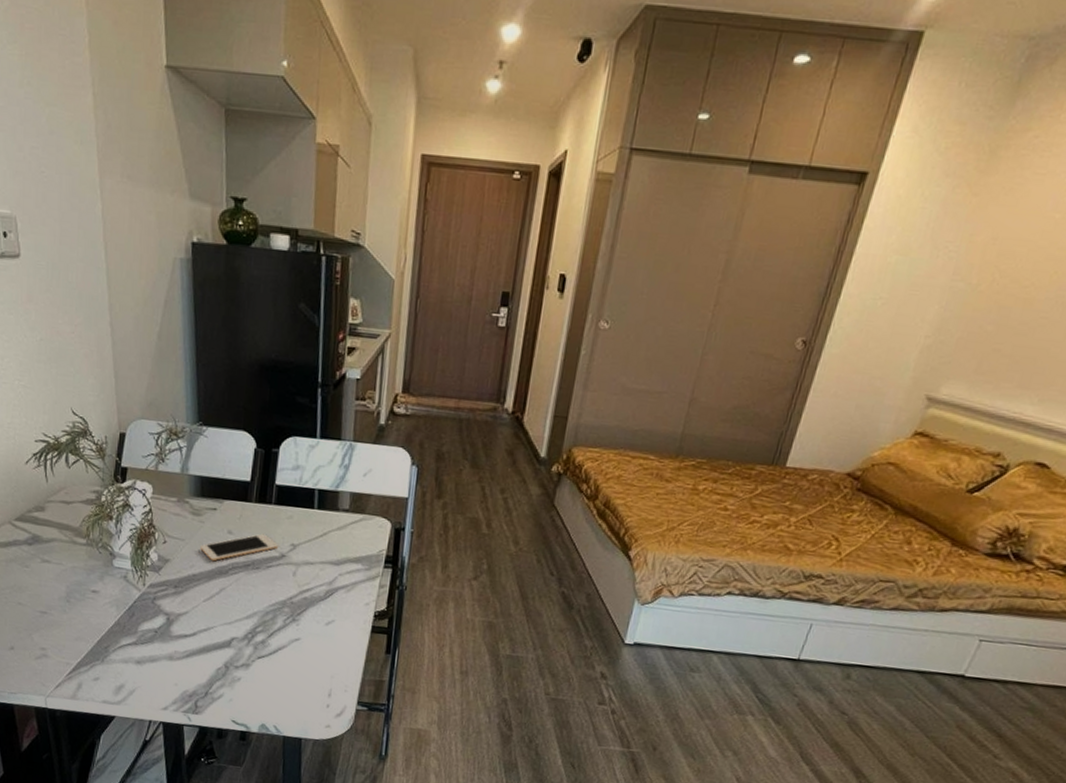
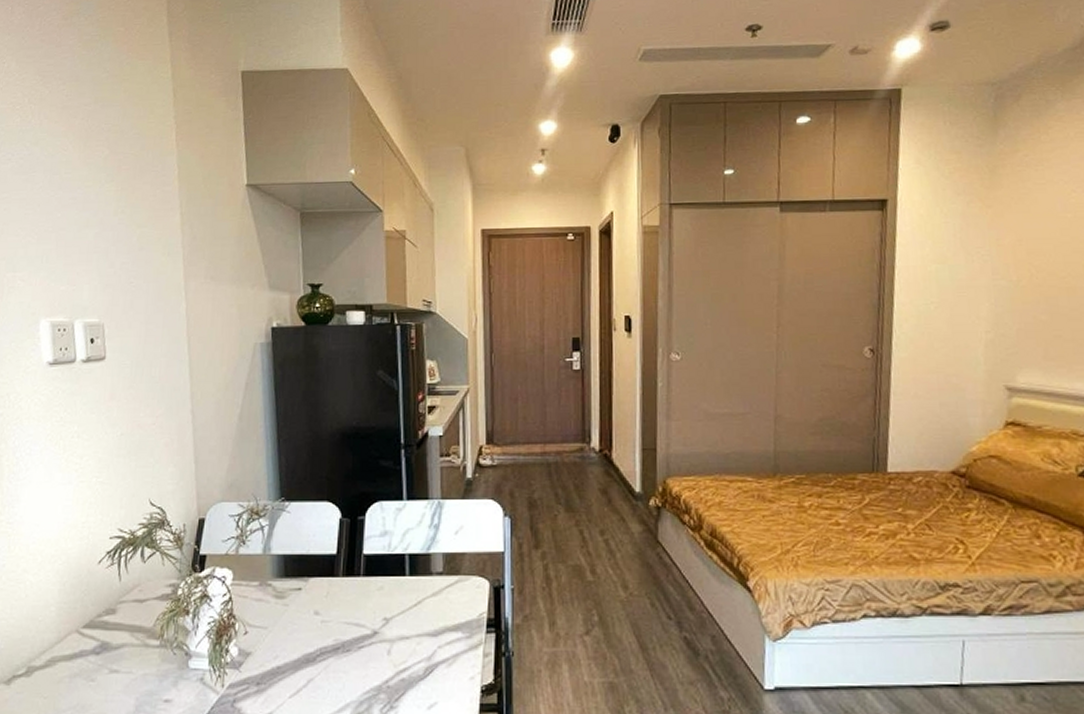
cell phone: present [200,533,278,562] -> none [285,610,369,649]

